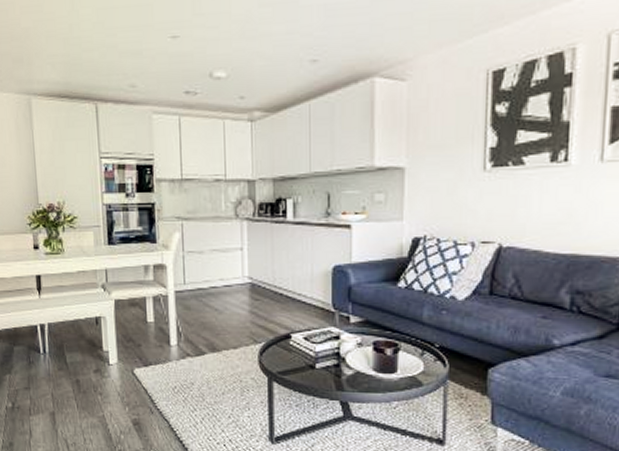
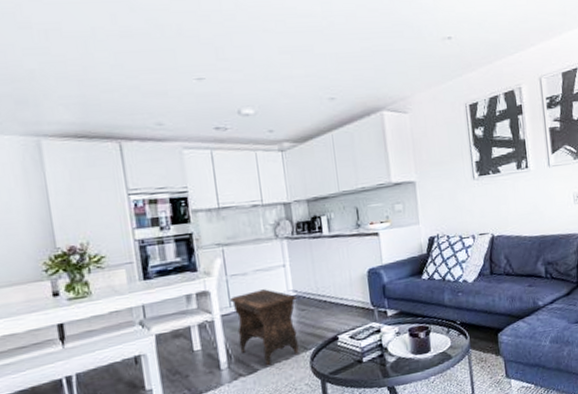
footstool: none [185,271,251,352] -> present [230,289,299,366]

